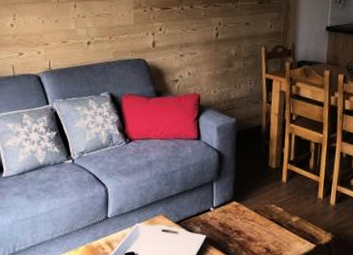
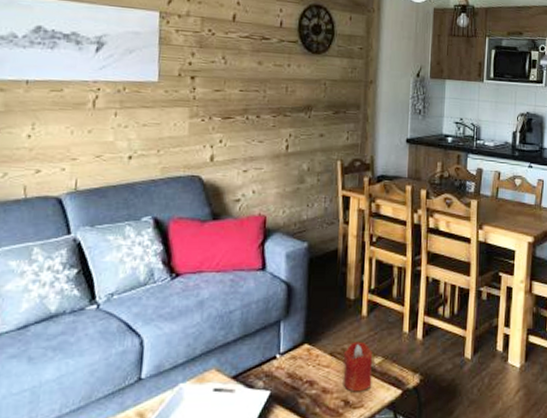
candle: none [265,202,291,243] -> present [343,341,373,392]

